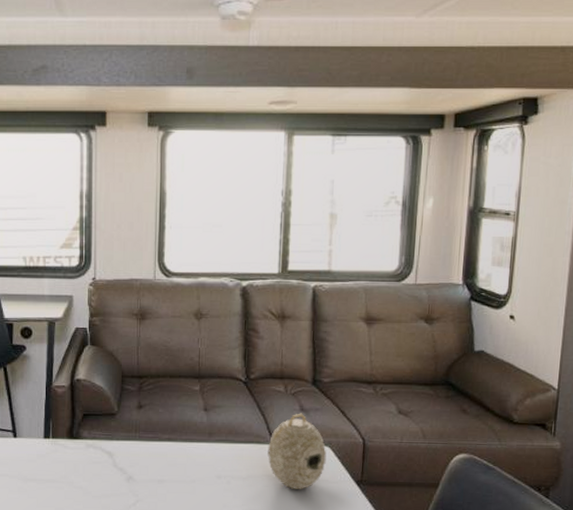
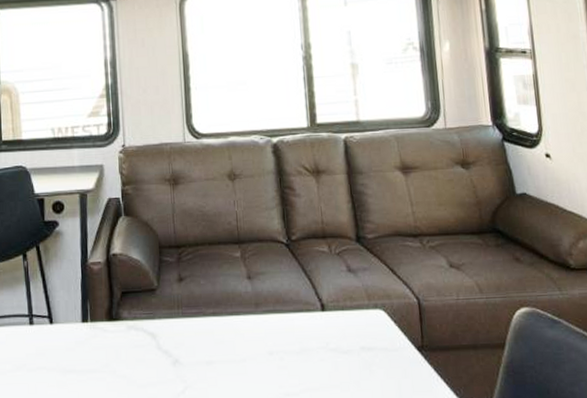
decorative ball: present [267,413,327,489] -> none [319,274,382,361]

